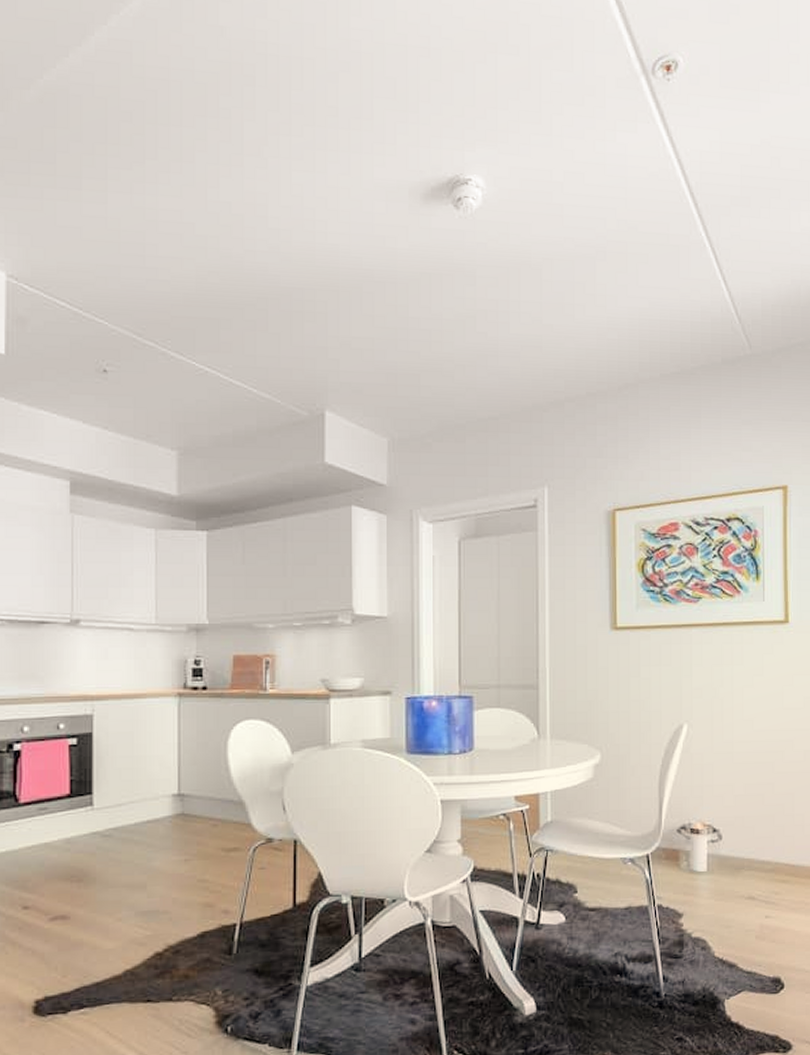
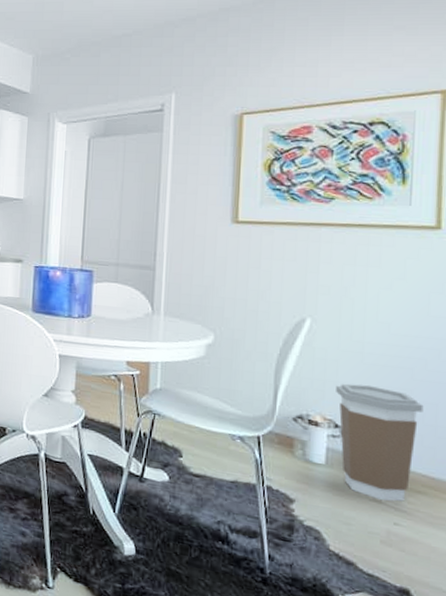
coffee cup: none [712,784,783,897] -> present [336,383,424,502]

